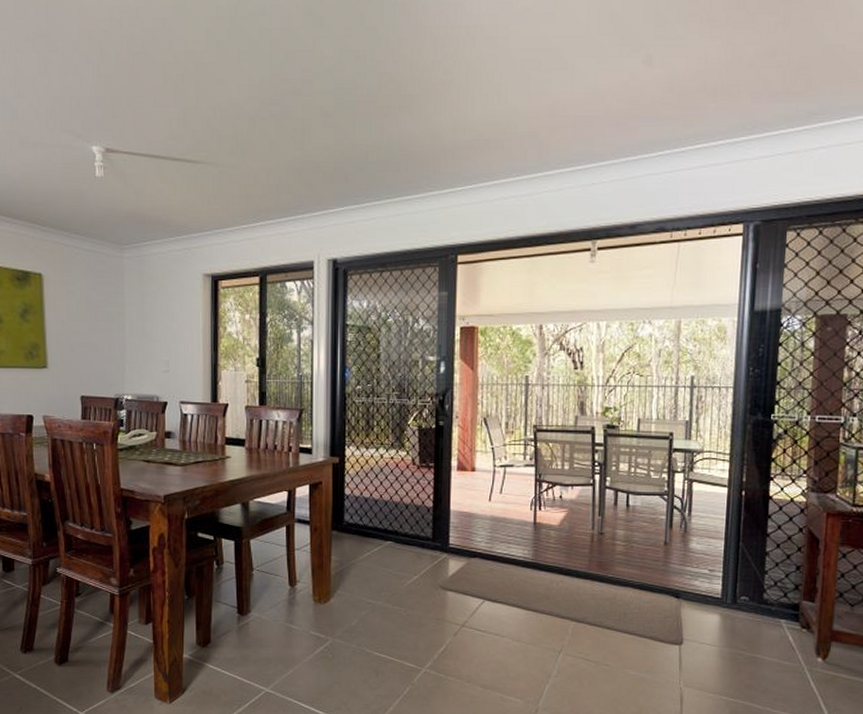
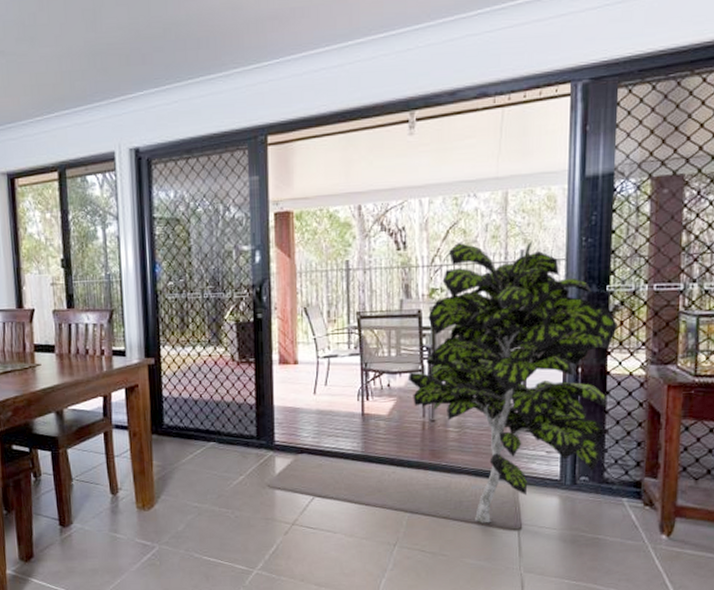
indoor plant: none [580,366,782,636] -> present [409,239,619,523]

